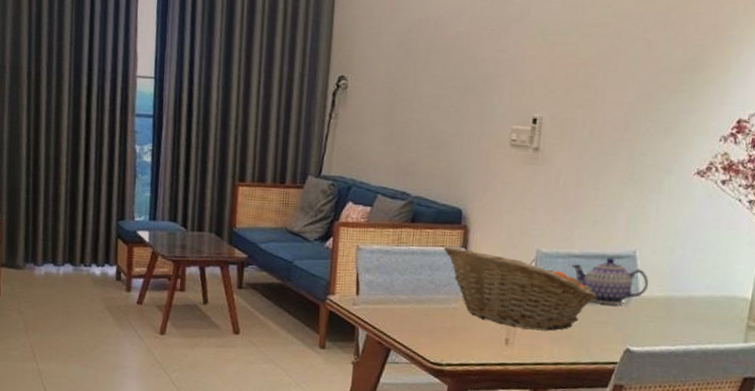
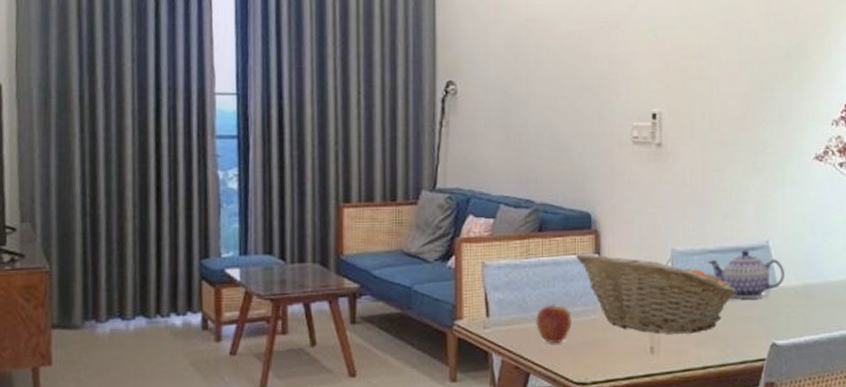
apple: none [400,289,434,326] -> present [536,304,572,344]

